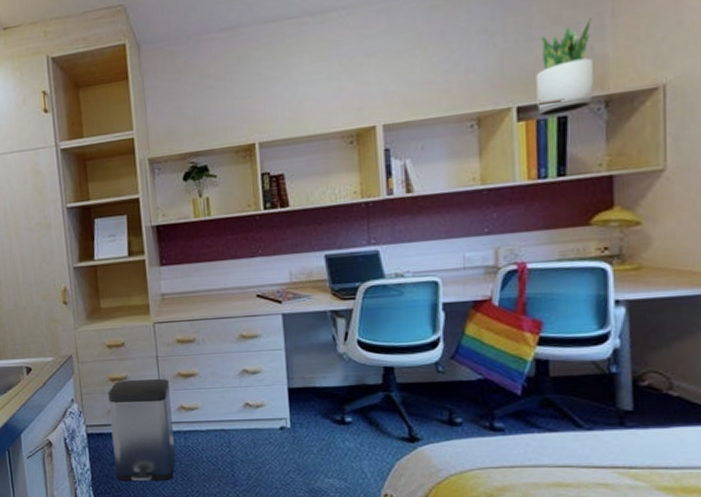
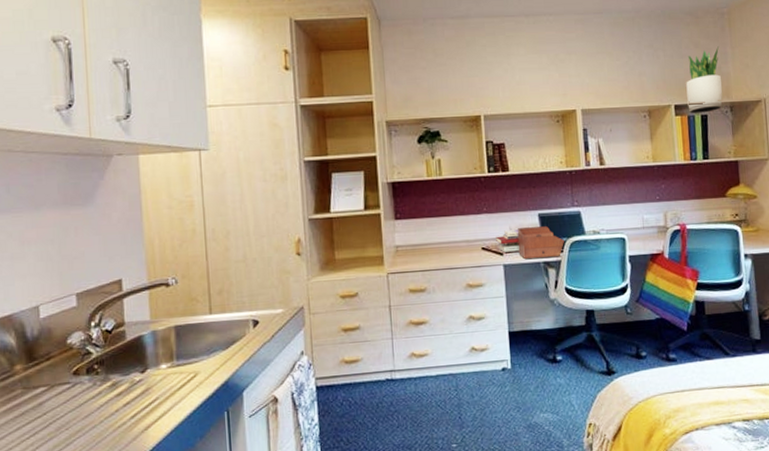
pedal bin: present [108,378,176,481] -> none [340,327,406,433]
books: none [273,274,301,301] -> present [496,230,520,253]
sewing box: none [298,269,357,308] -> present [517,226,564,260]

